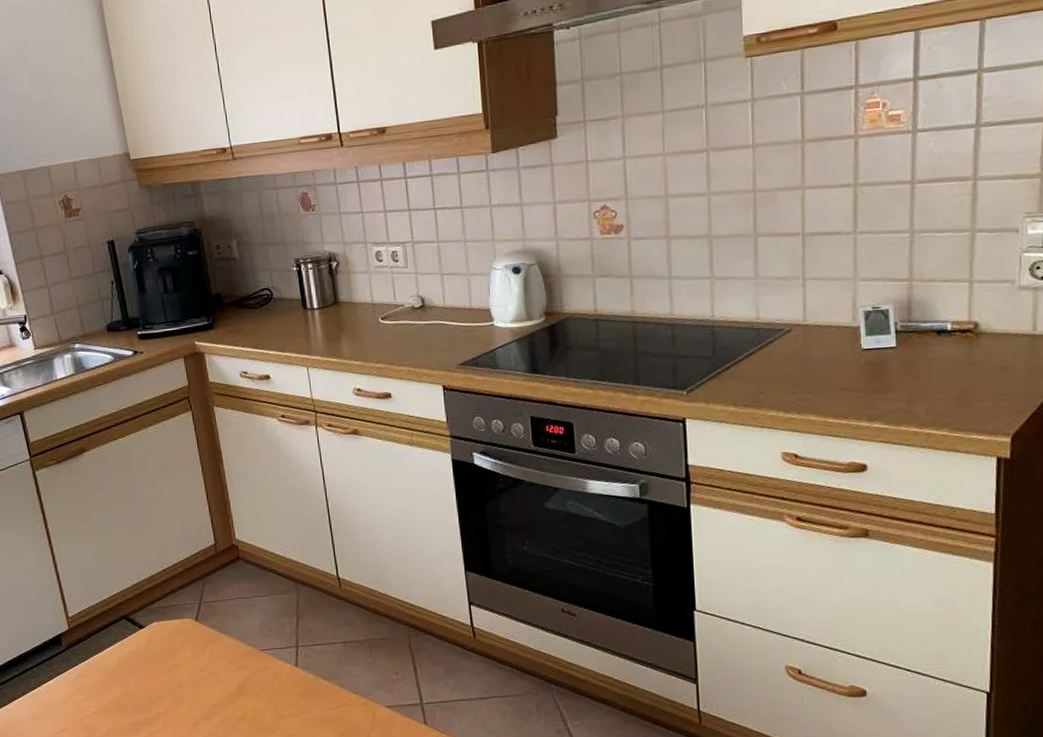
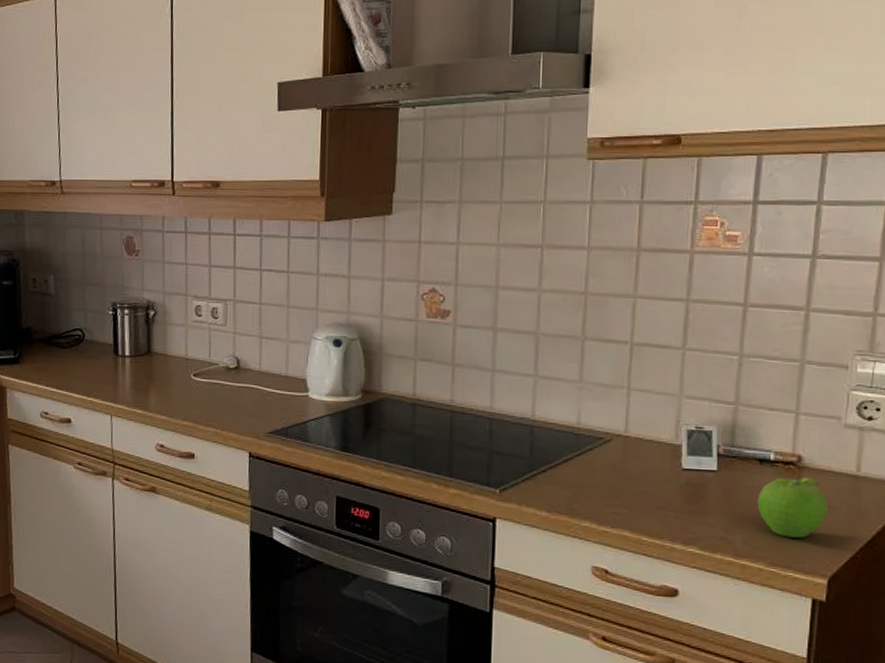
fruit: none [937,339,1008,402] -> present [757,473,829,538]

